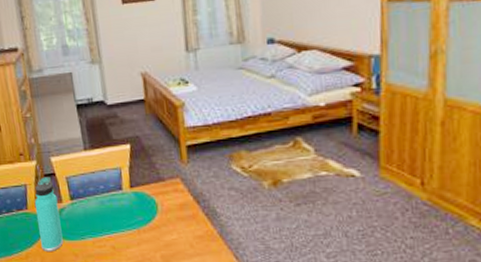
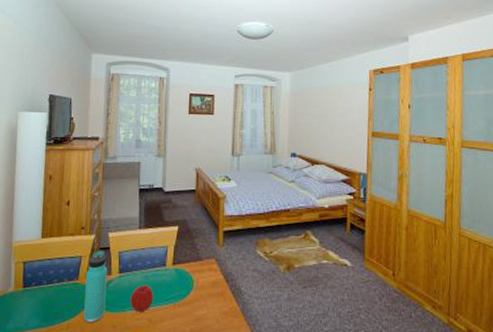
fruit: none [87,210,114,240] -> present [130,284,154,313]

